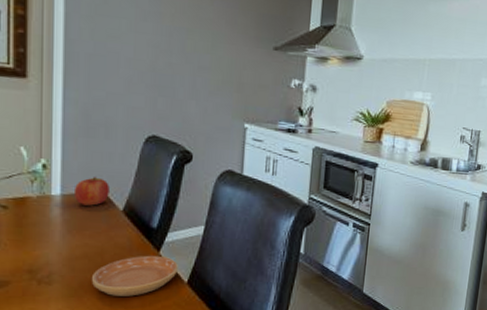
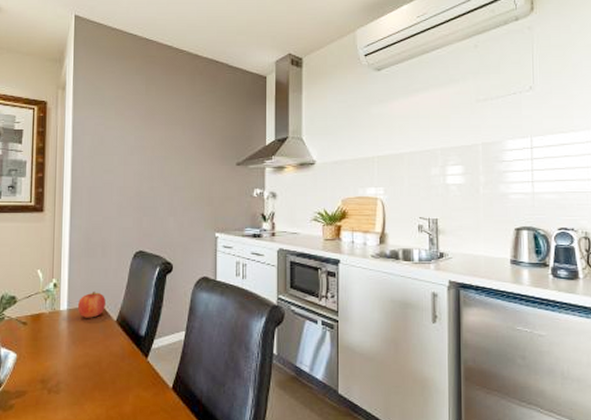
saucer: present [91,255,178,296] -> none [91,362,164,403]

